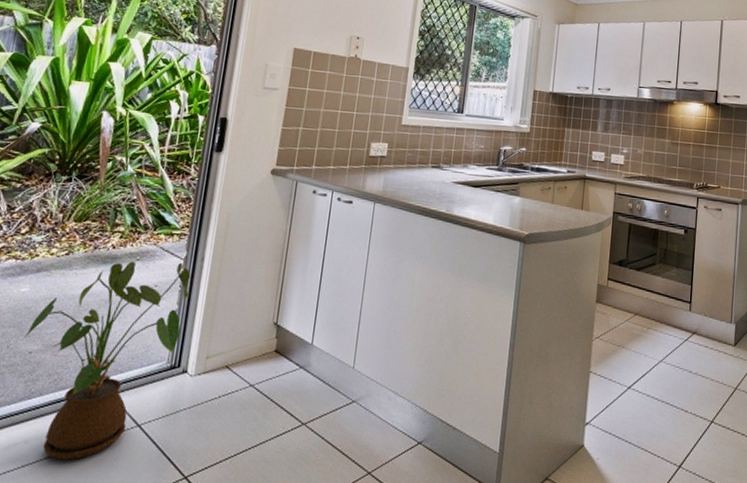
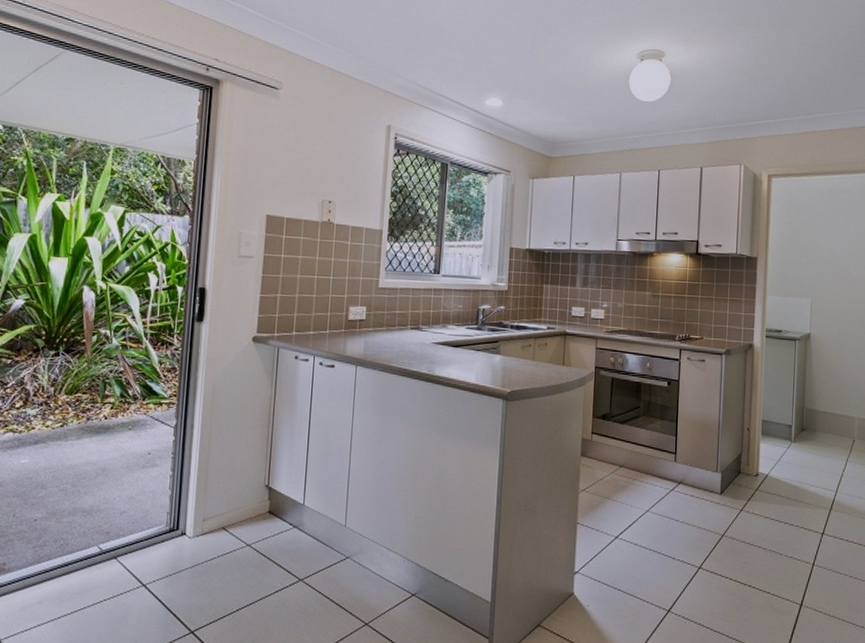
house plant: present [24,261,191,461] -> none [28,430,182,619]

